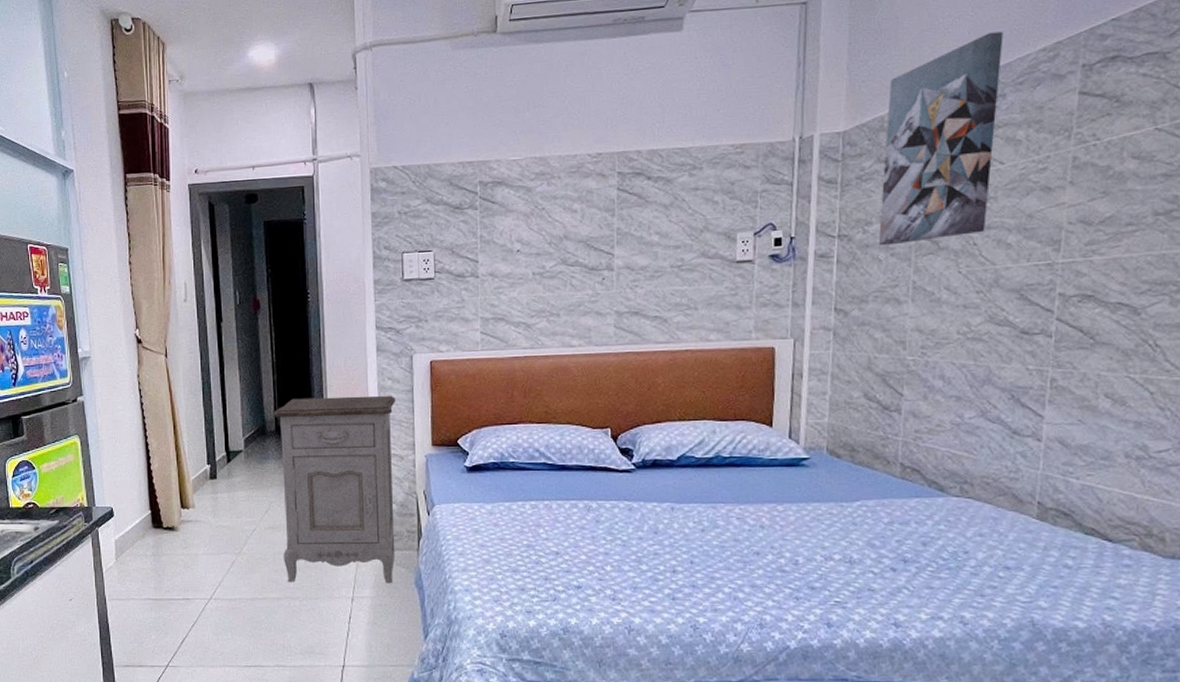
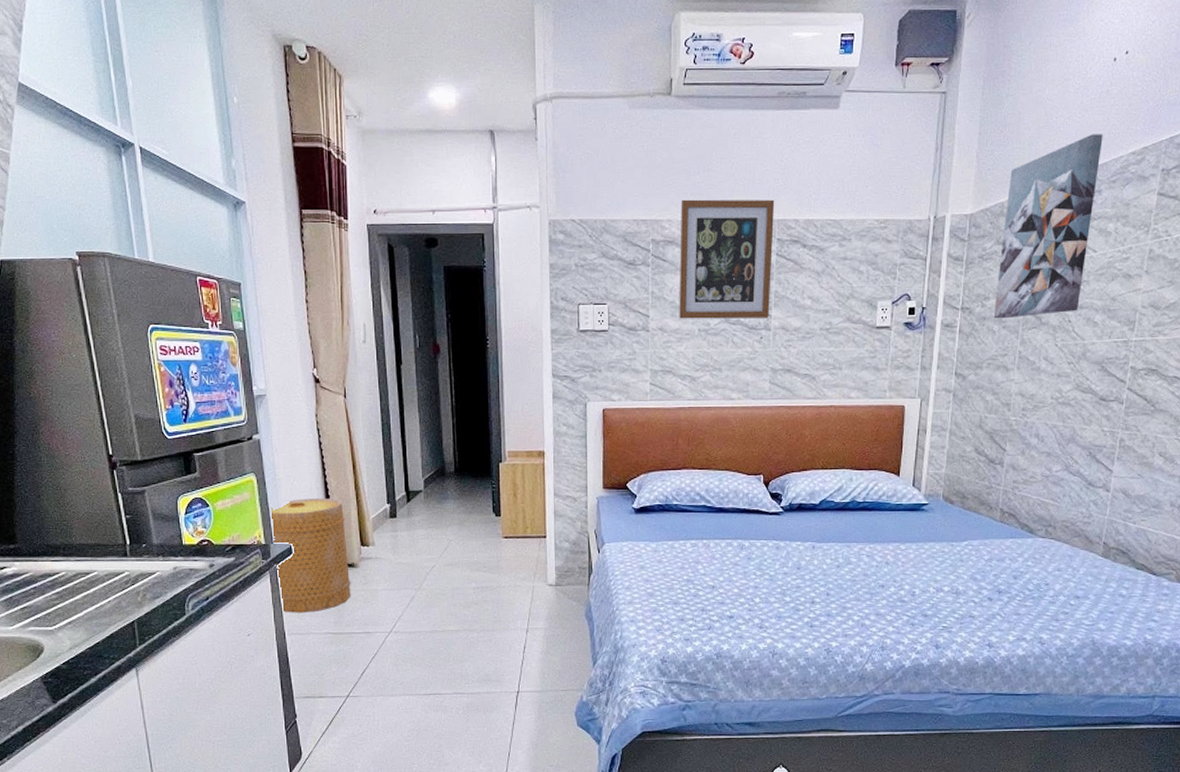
basket: none [94,459,171,578] -> present [271,498,351,613]
nightstand: present [274,395,396,584] -> none [453,440,571,616]
wall art: none [509,131,614,263] -> present [679,199,775,319]

